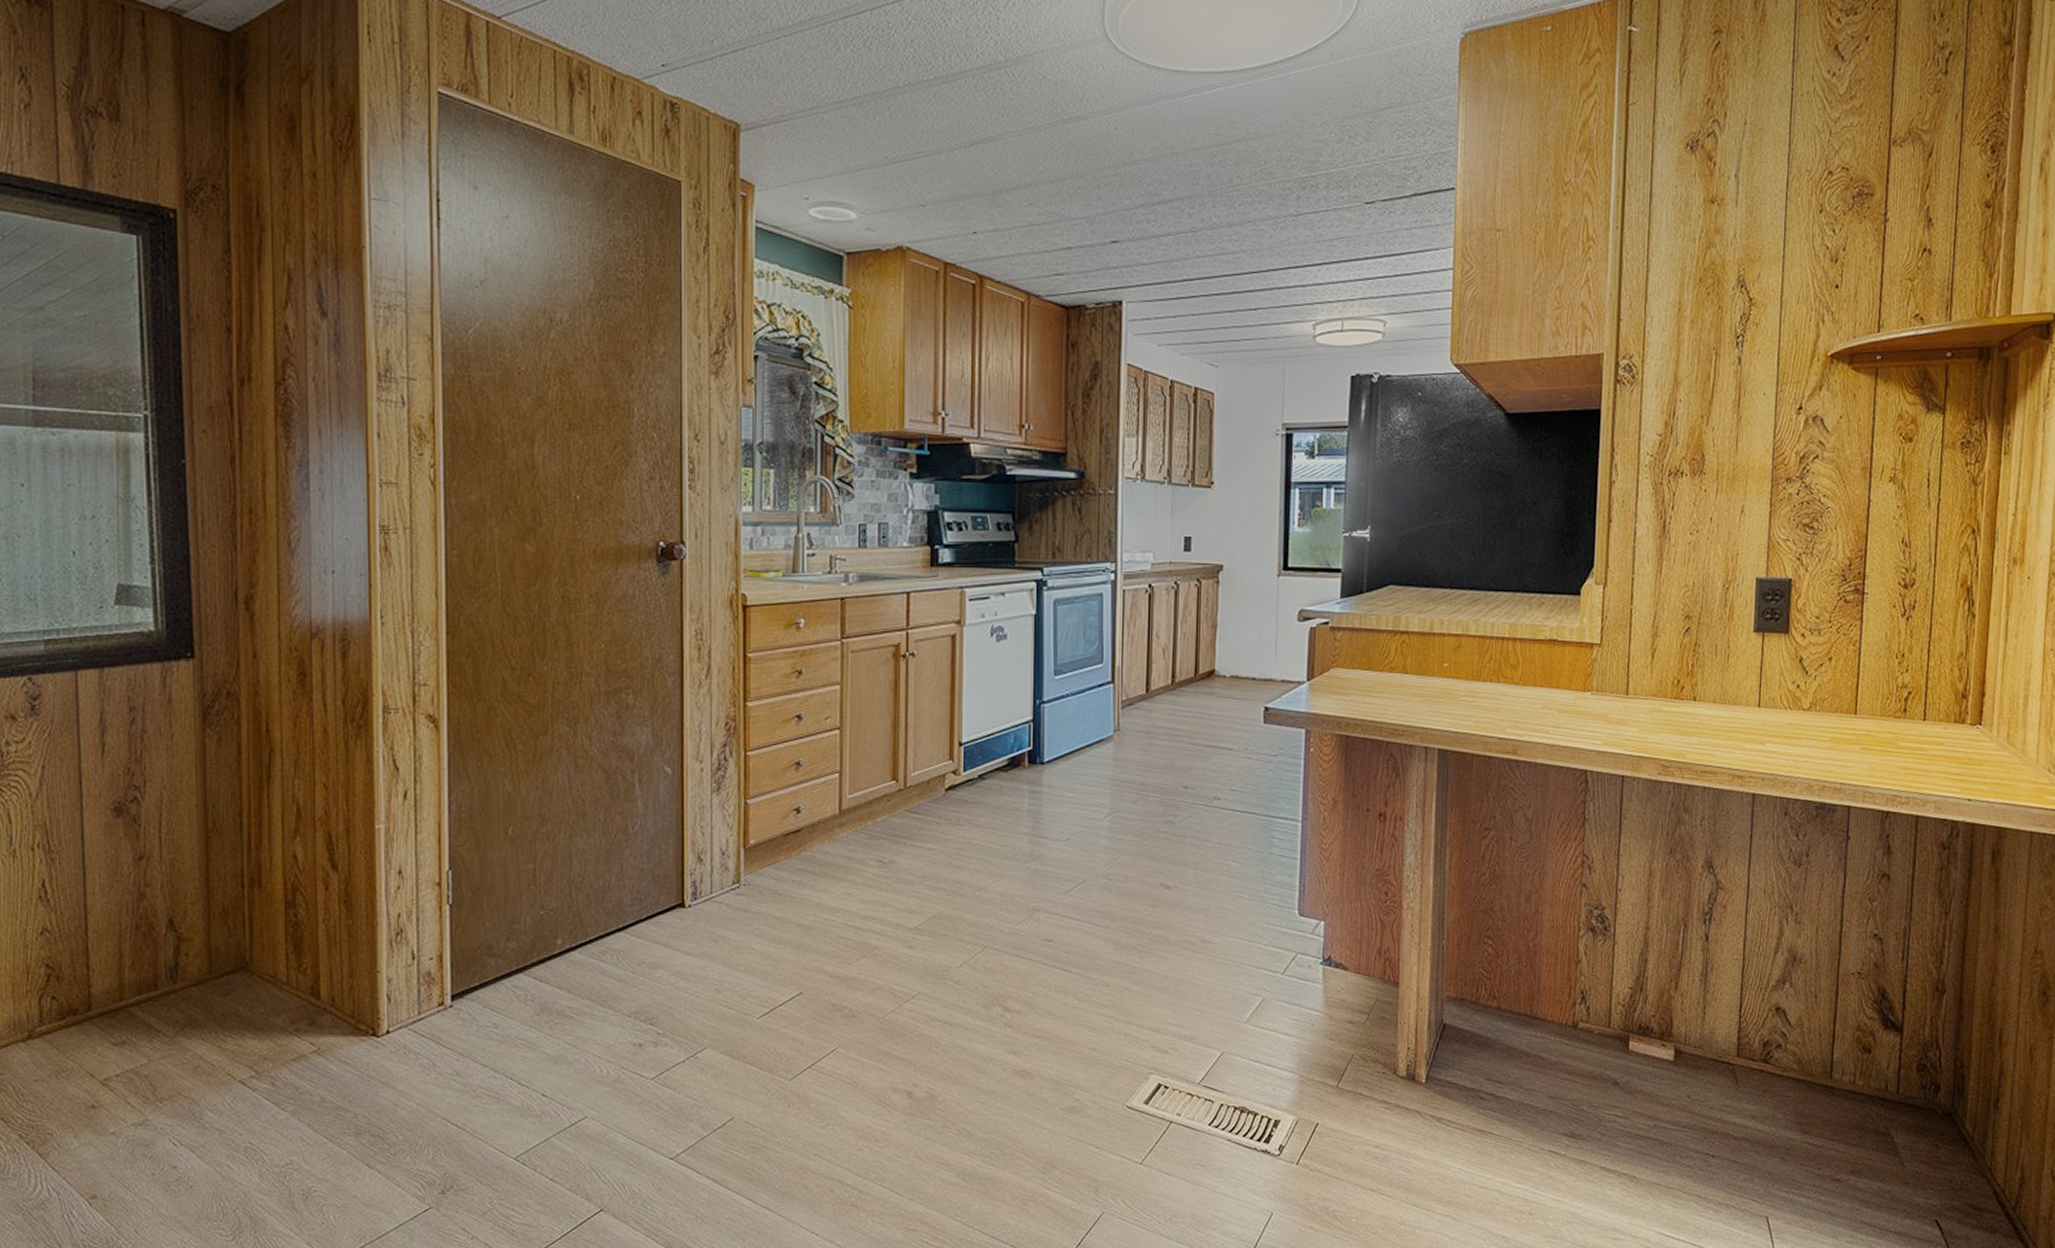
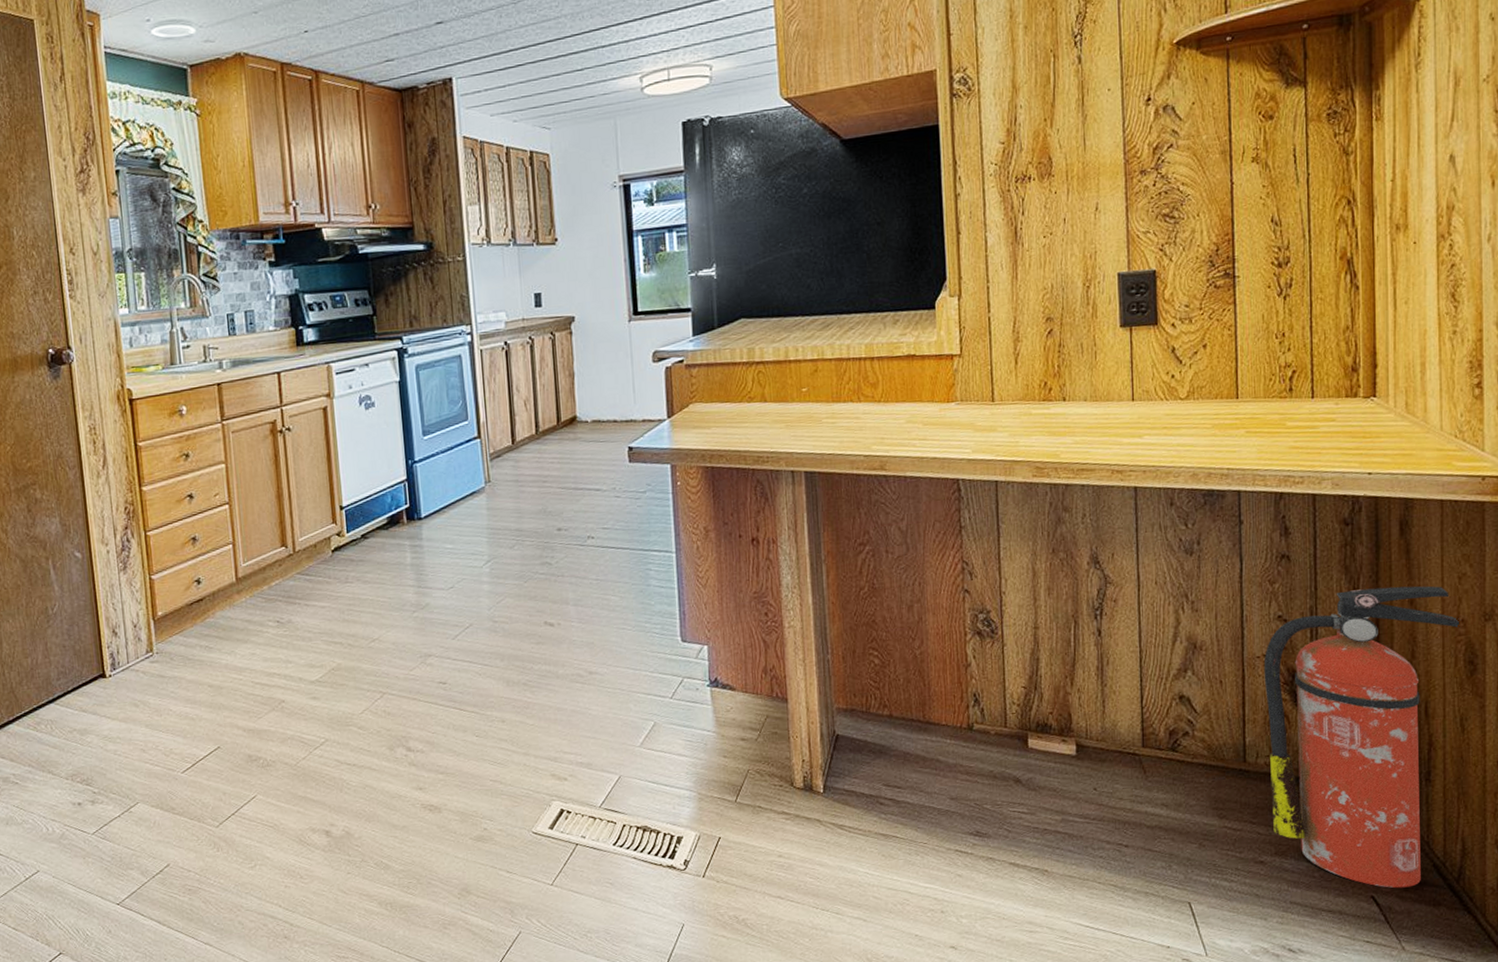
fire extinguisher: none [1851,913,2039,1214] -> present [1263,586,1462,889]

